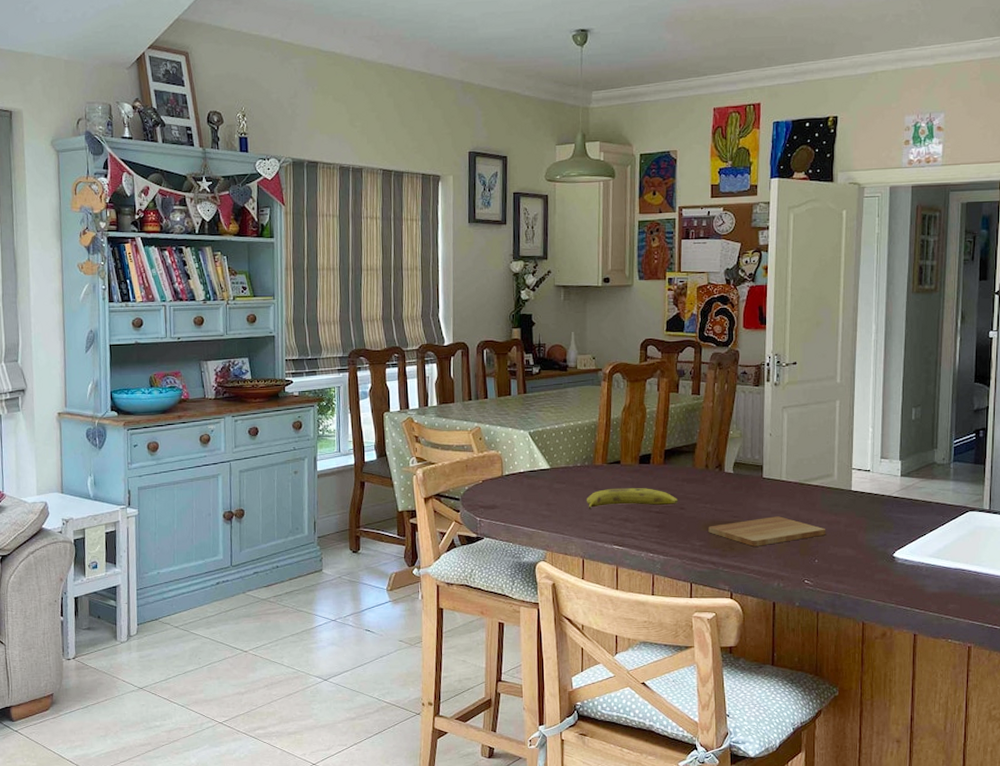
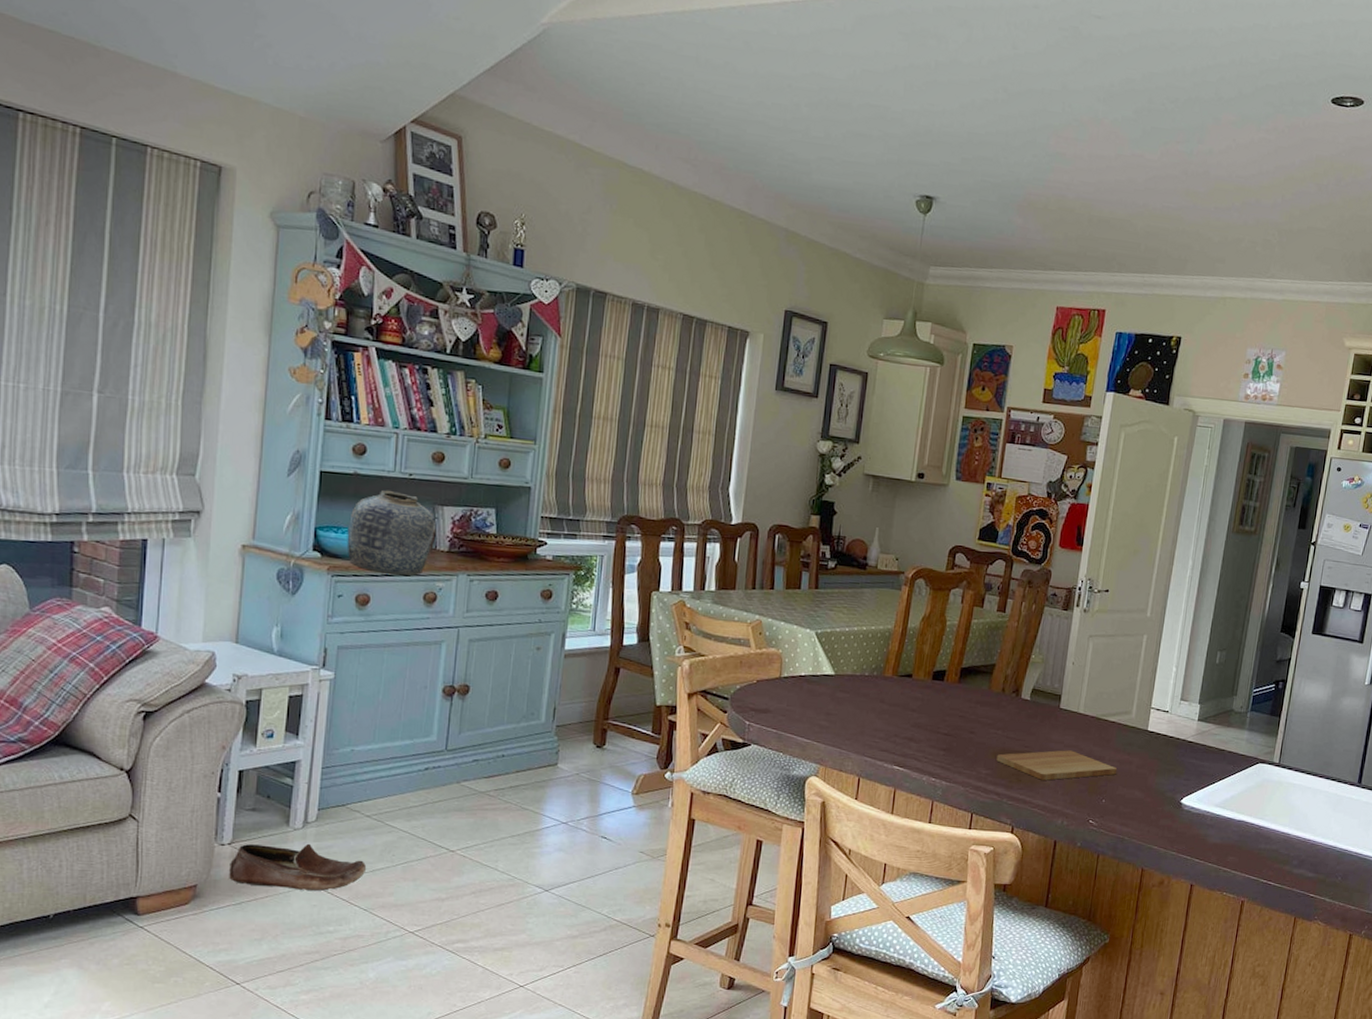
shoe: none [76,653,180,693] -> present [229,843,367,892]
decorative jar: none [135,353,204,424] -> present [346,490,437,576]
fruit: present [586,487,679,509] -> none [869,703,969,728]

